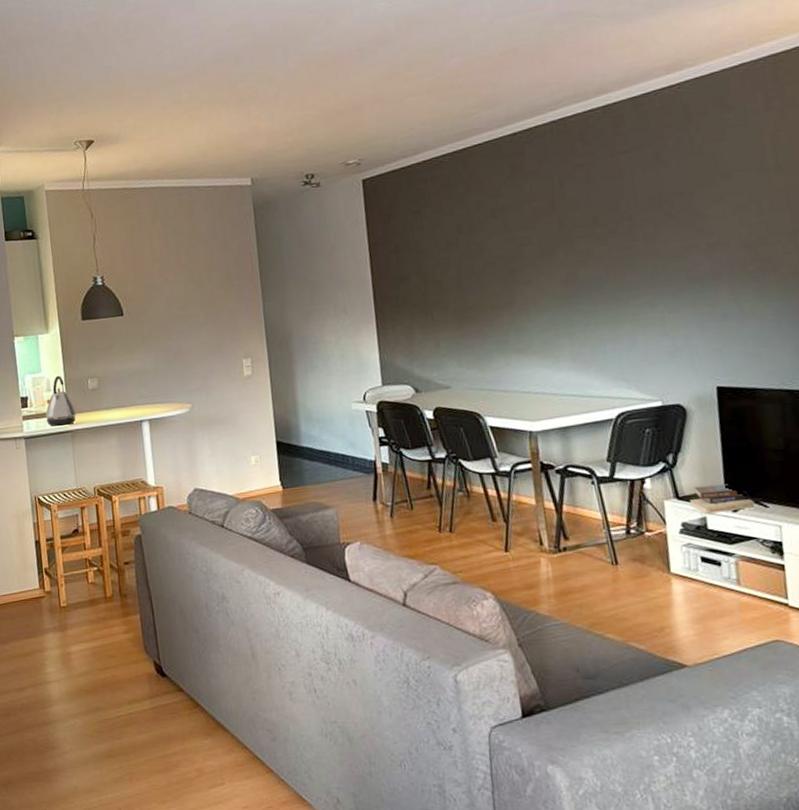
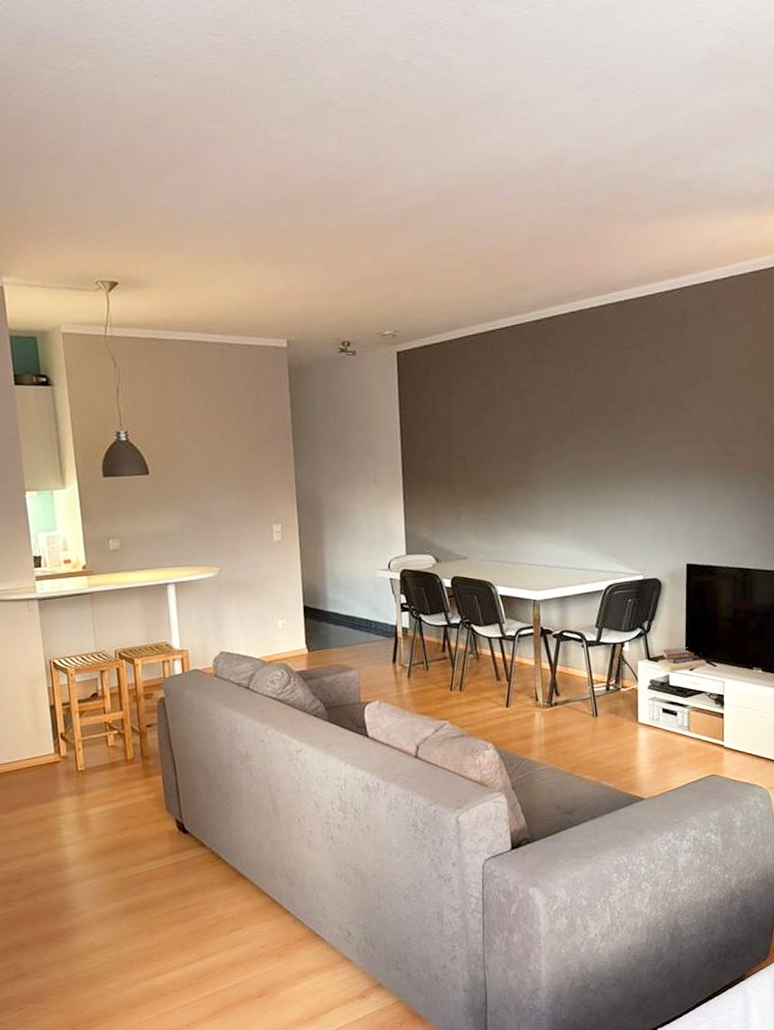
kettle: present [45,375,77,426] -> none [61,534,97,588]

